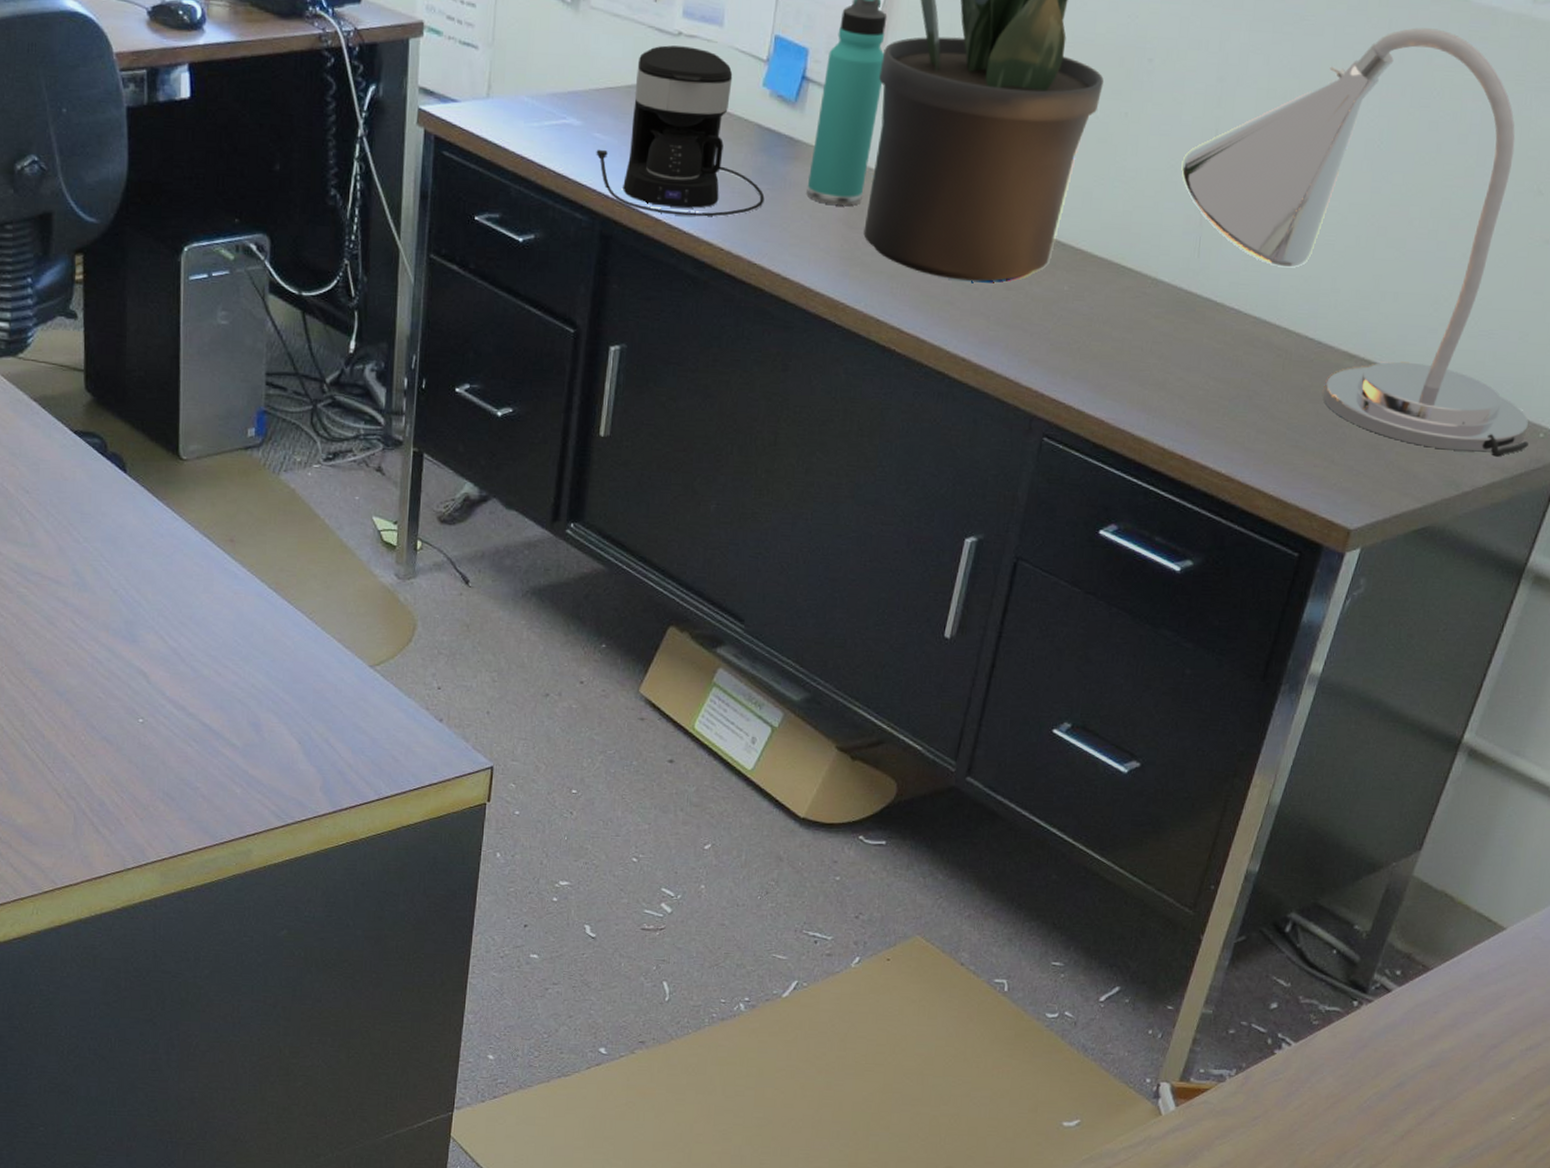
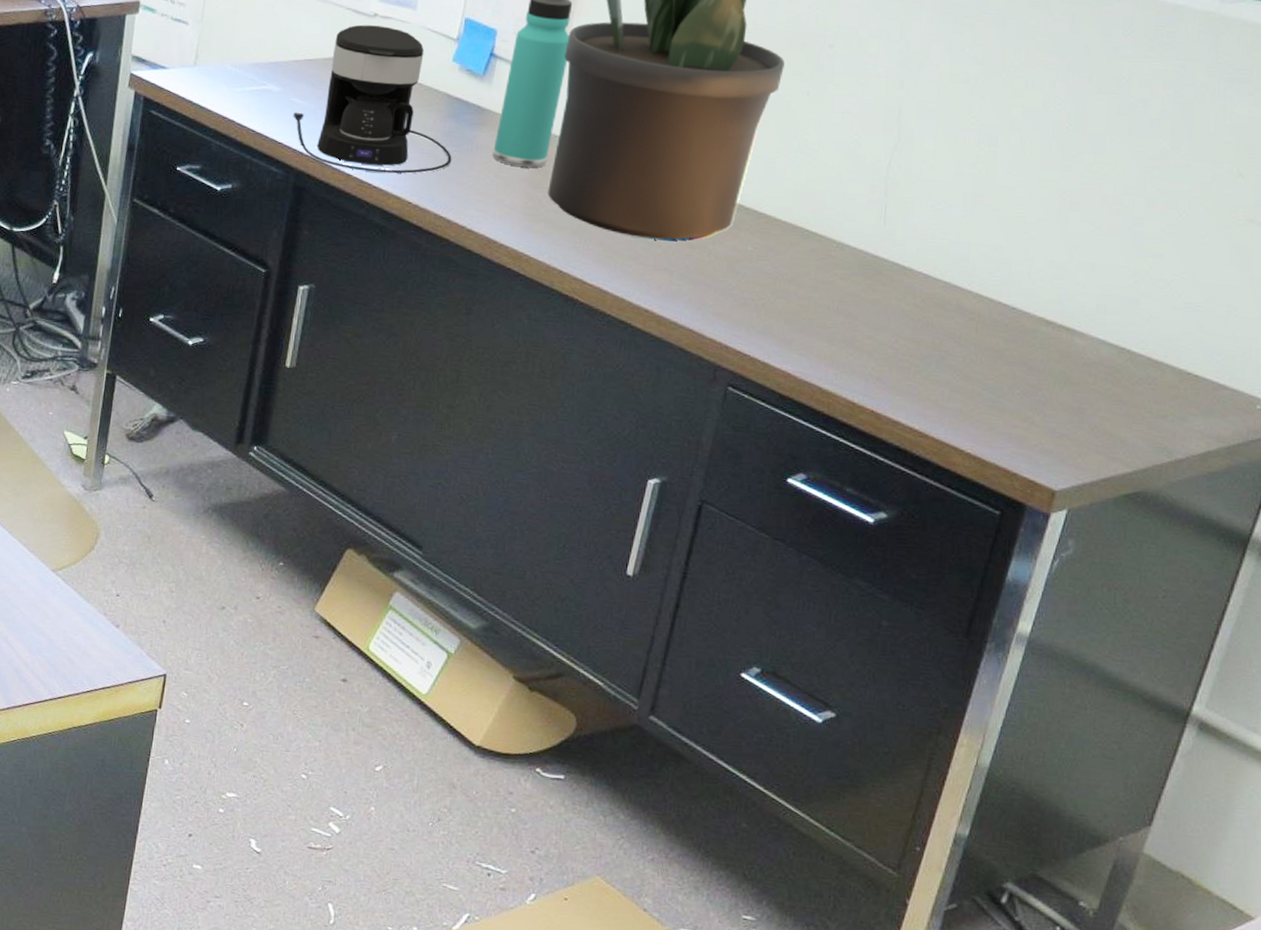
table lamp: present [1182,27,1528,457] -> none [866,22,1245,426]

